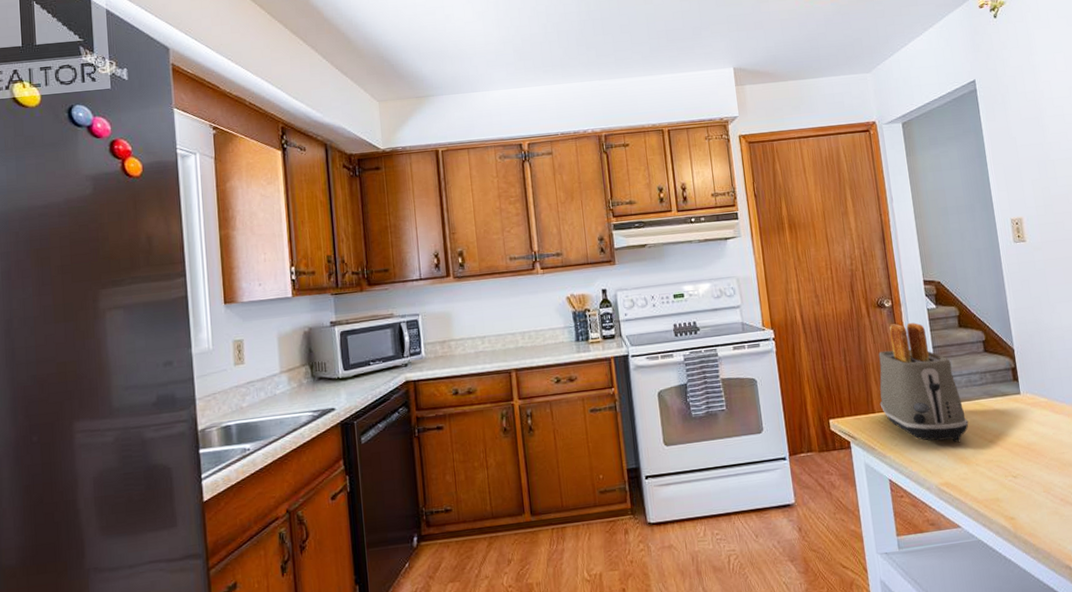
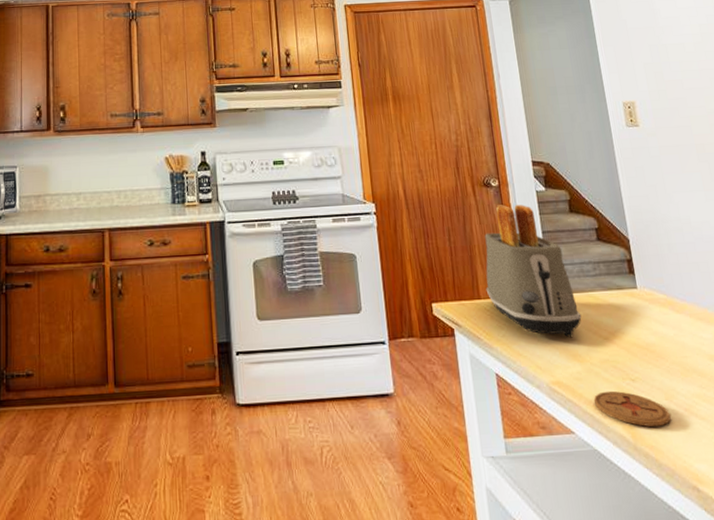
coaster: none [978,487,1048,517] -> present [593,390,671,427]

